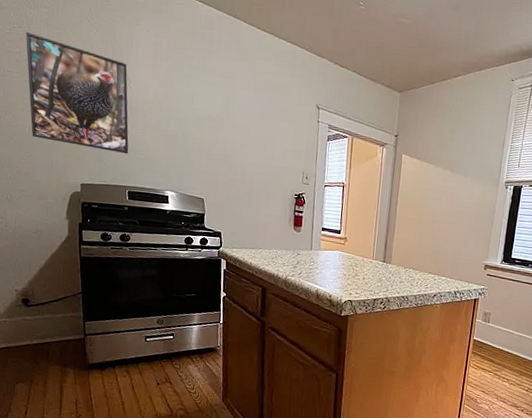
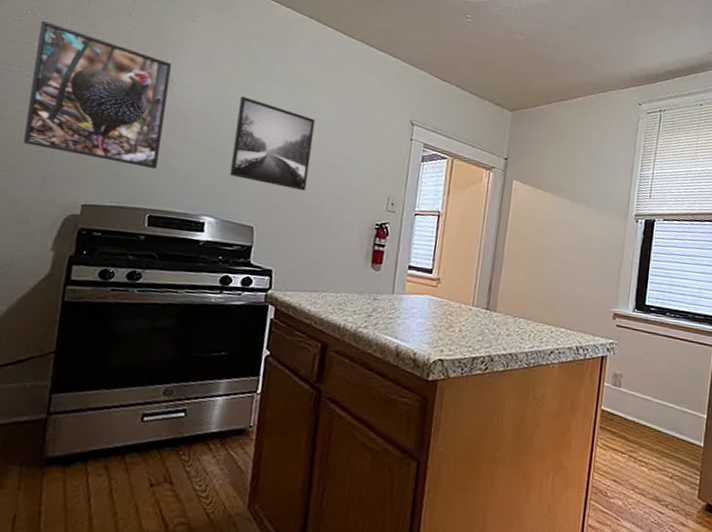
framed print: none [181,90,242,169] -> present [229,96,316,191]

